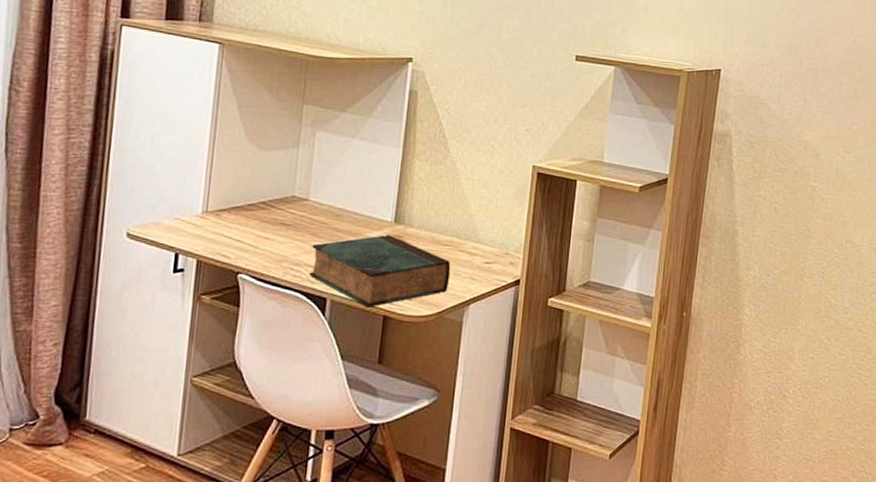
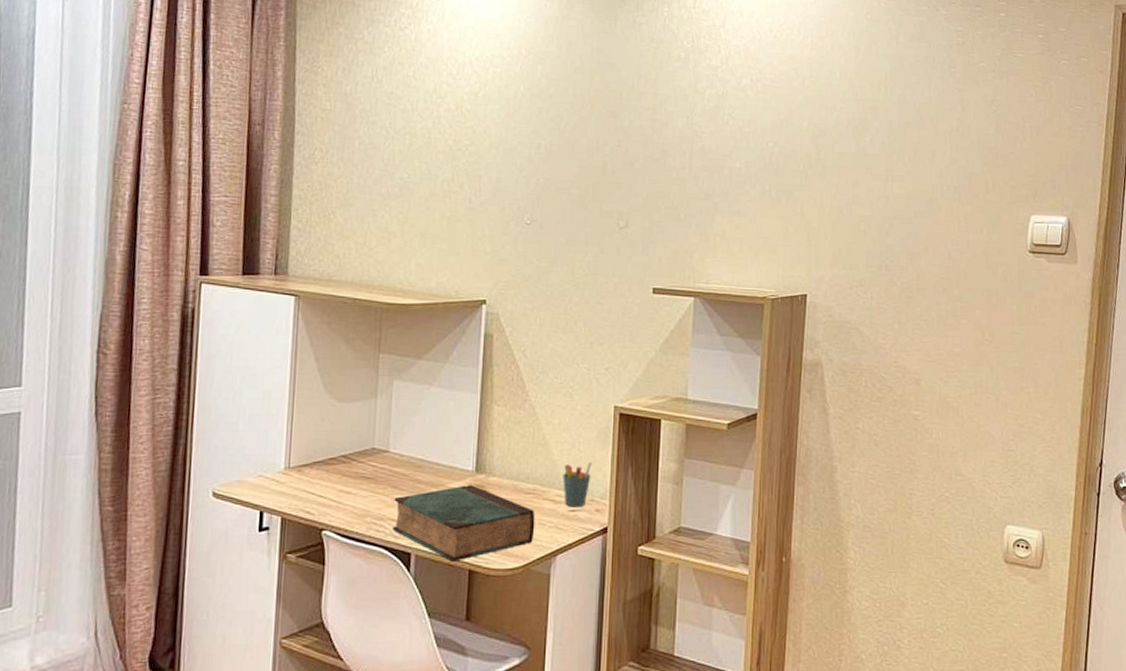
pen holder: none [479,217,508,260] -> present [563,462,592,507]

